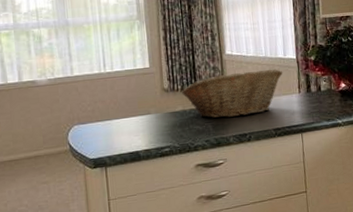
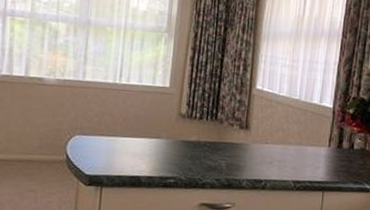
fruit basket: present [182,68,283,118] -> none [200,110,316,161]

